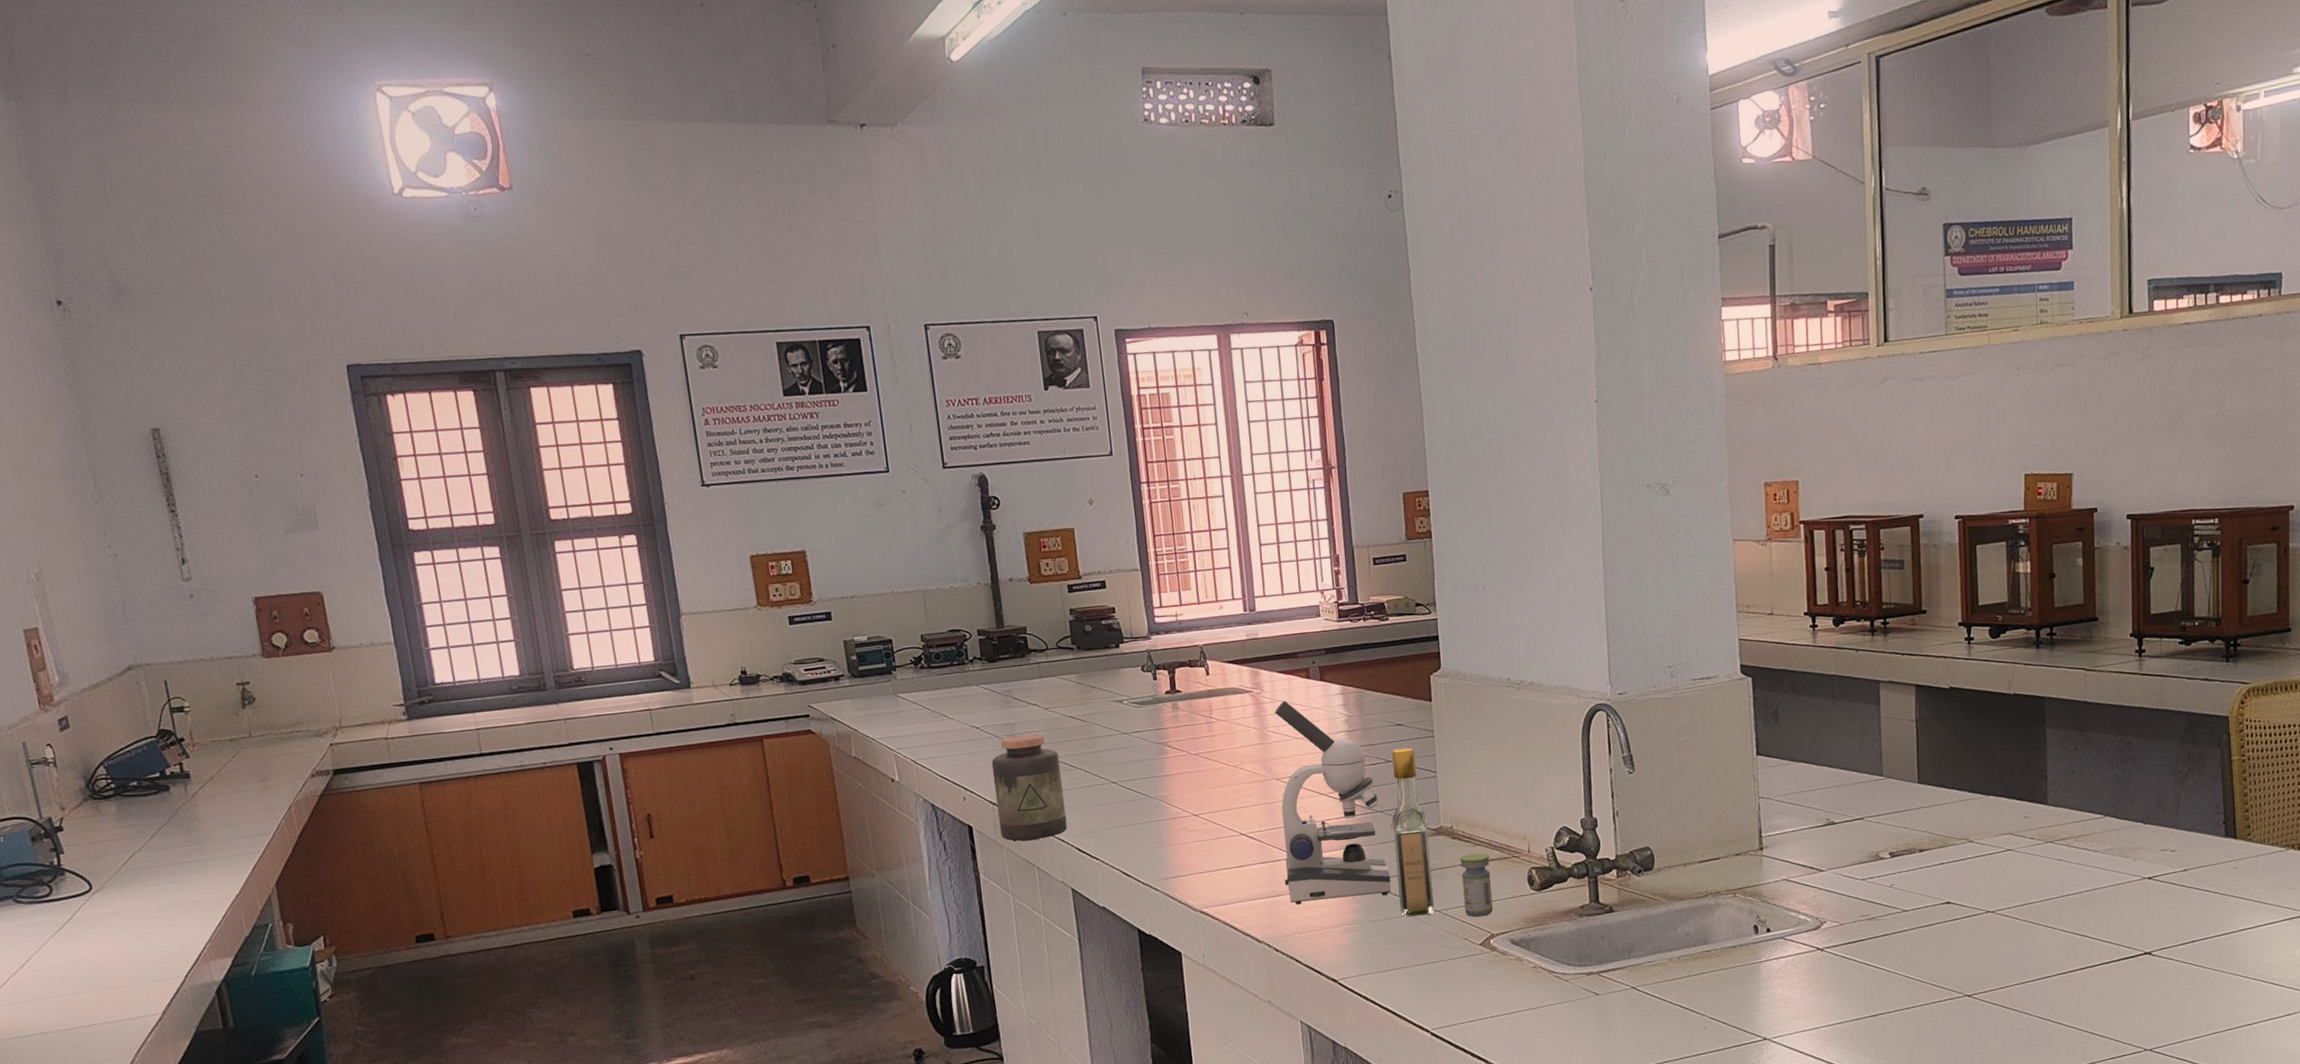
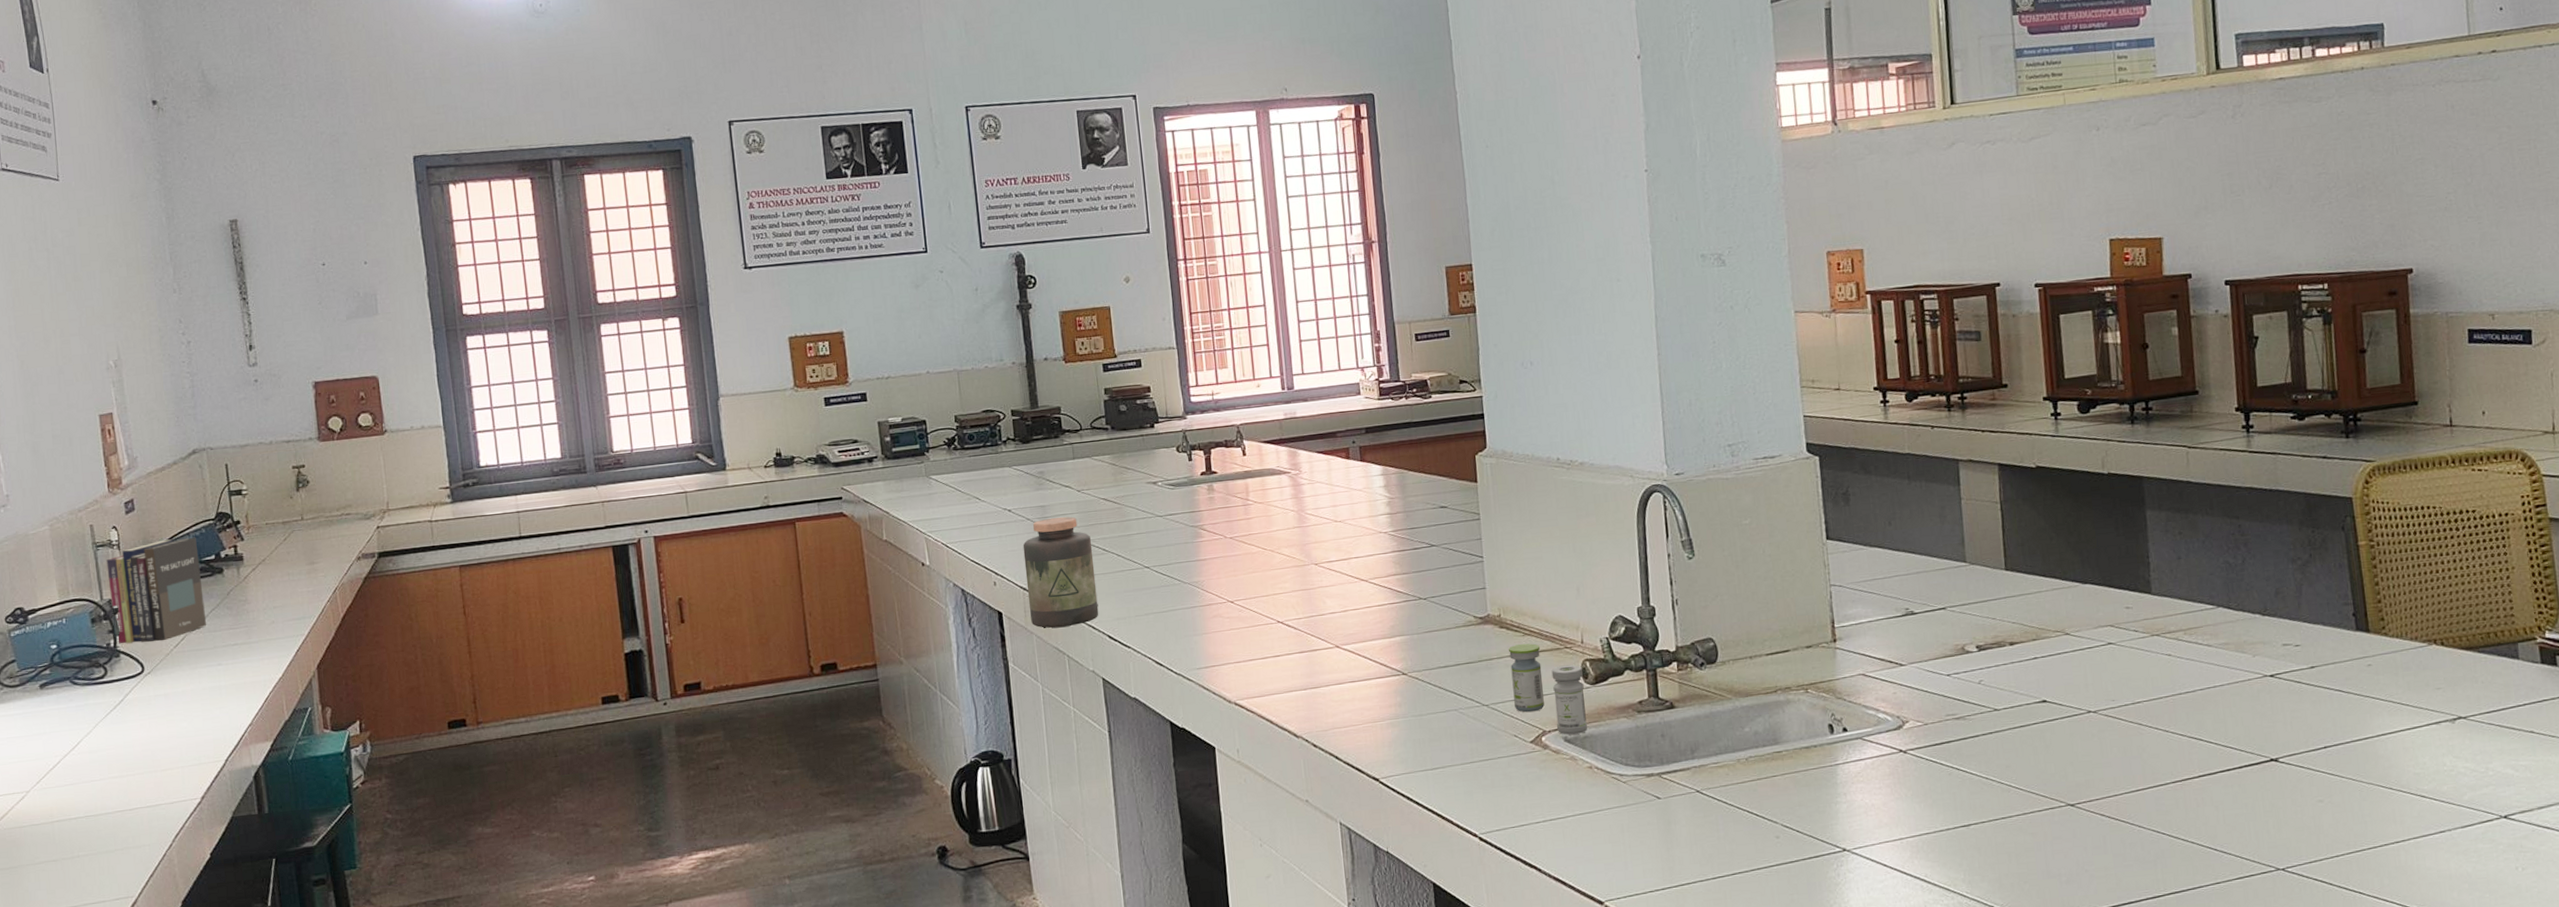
books: none [43,754,156,863] -> present [106,537,207,645]
microscope: present [1275,700,1391,905] -> none [1313,481,1436,697]
bottle: present [1390,747,1434,917] -> none [1434,531,1482,712]
medicine bottle: none [1500,872,1533,938] -> present [1551,664,1588,735]

